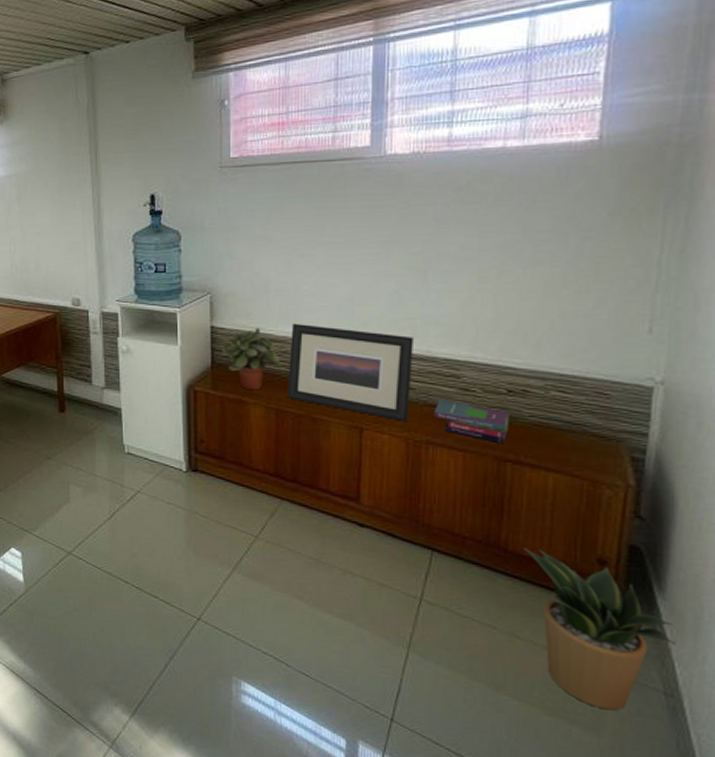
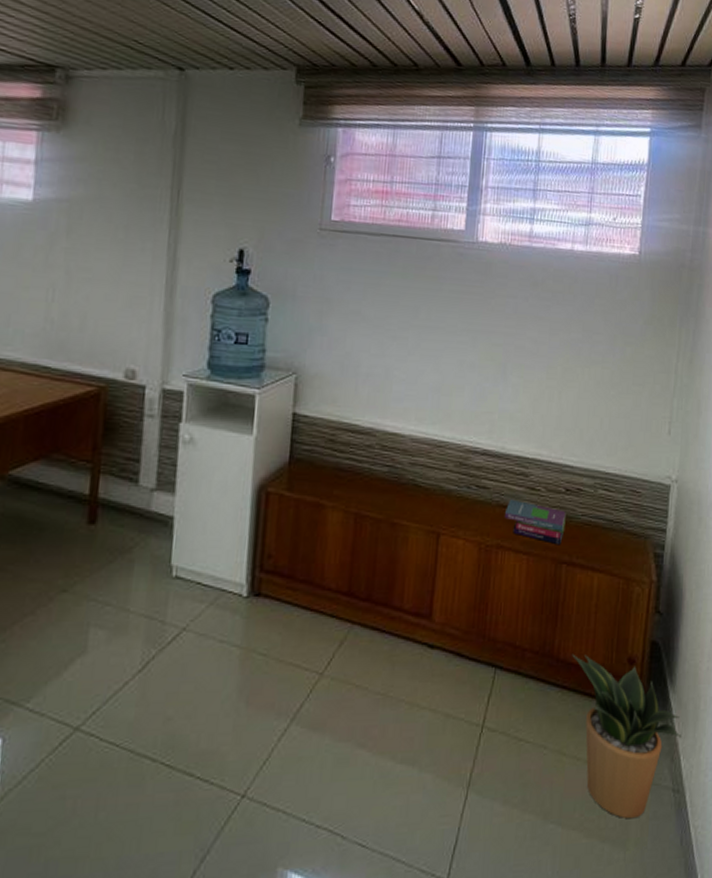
potted plant: present [221,328,286,391] -> none [302,417,371,492]
picture frame: present [287,323,413,421] -> none [368,412,491,524]

